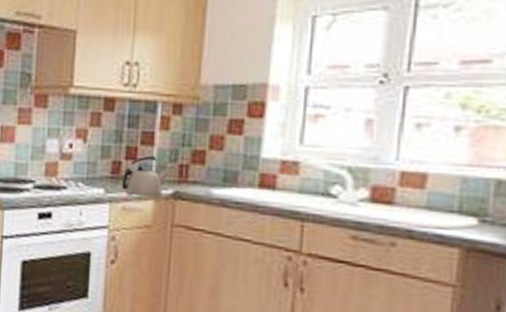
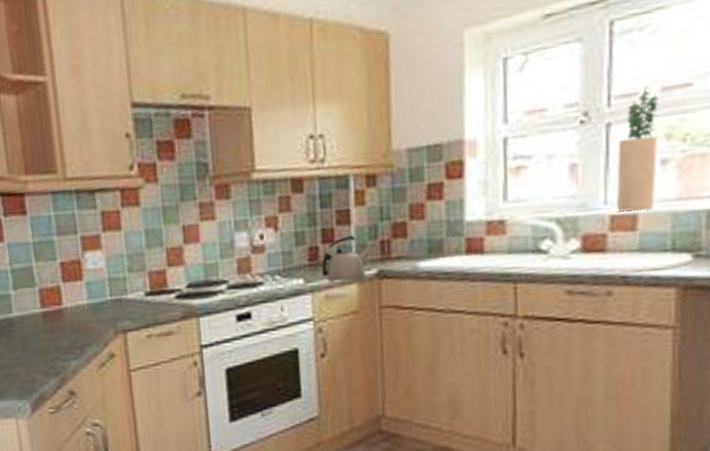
vase: none [407,57,458,171] -> present [615,86,659,212]

